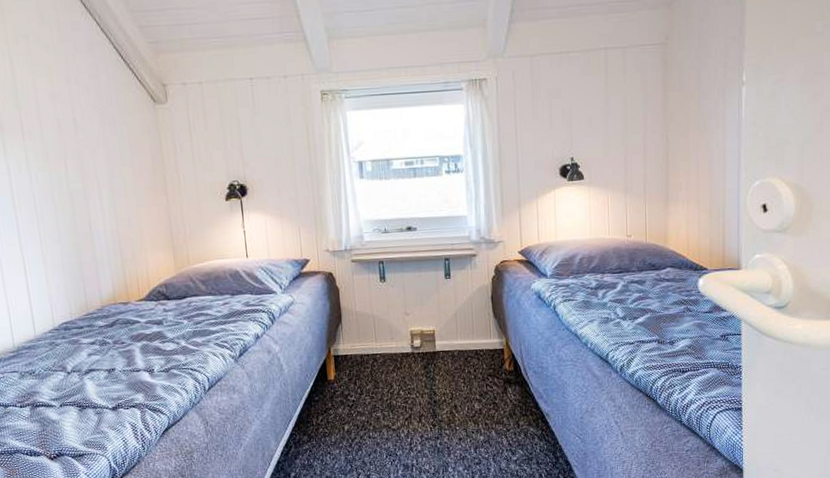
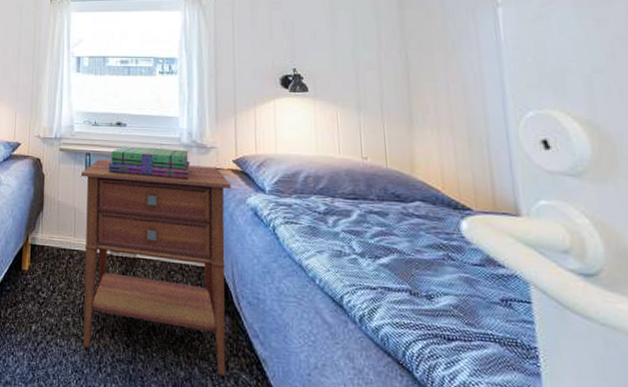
nightstand: none [375,259,518,434] -> present [80,159,232,376]
stack of books: none [402,247,480,277] -> present [108,146,190,180]

